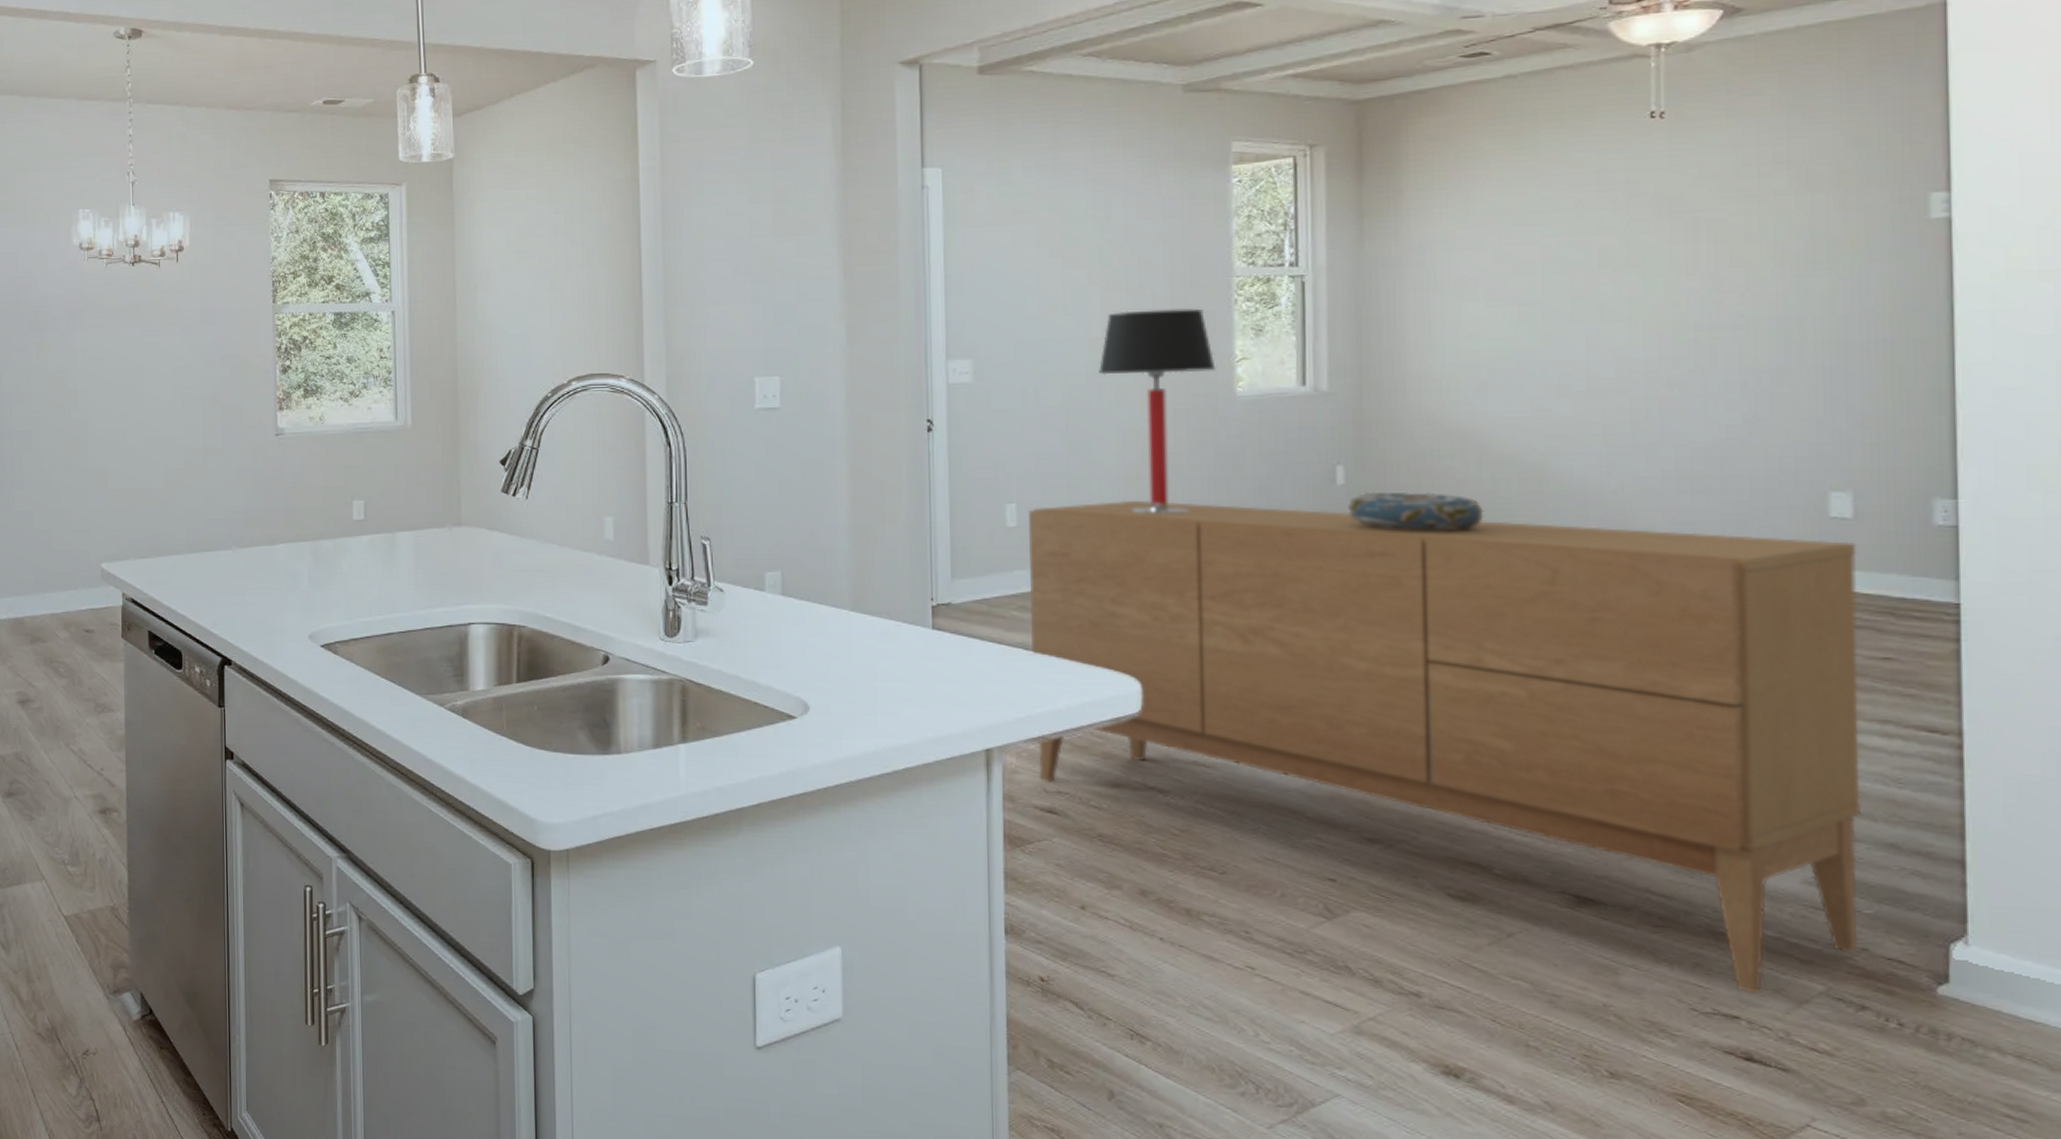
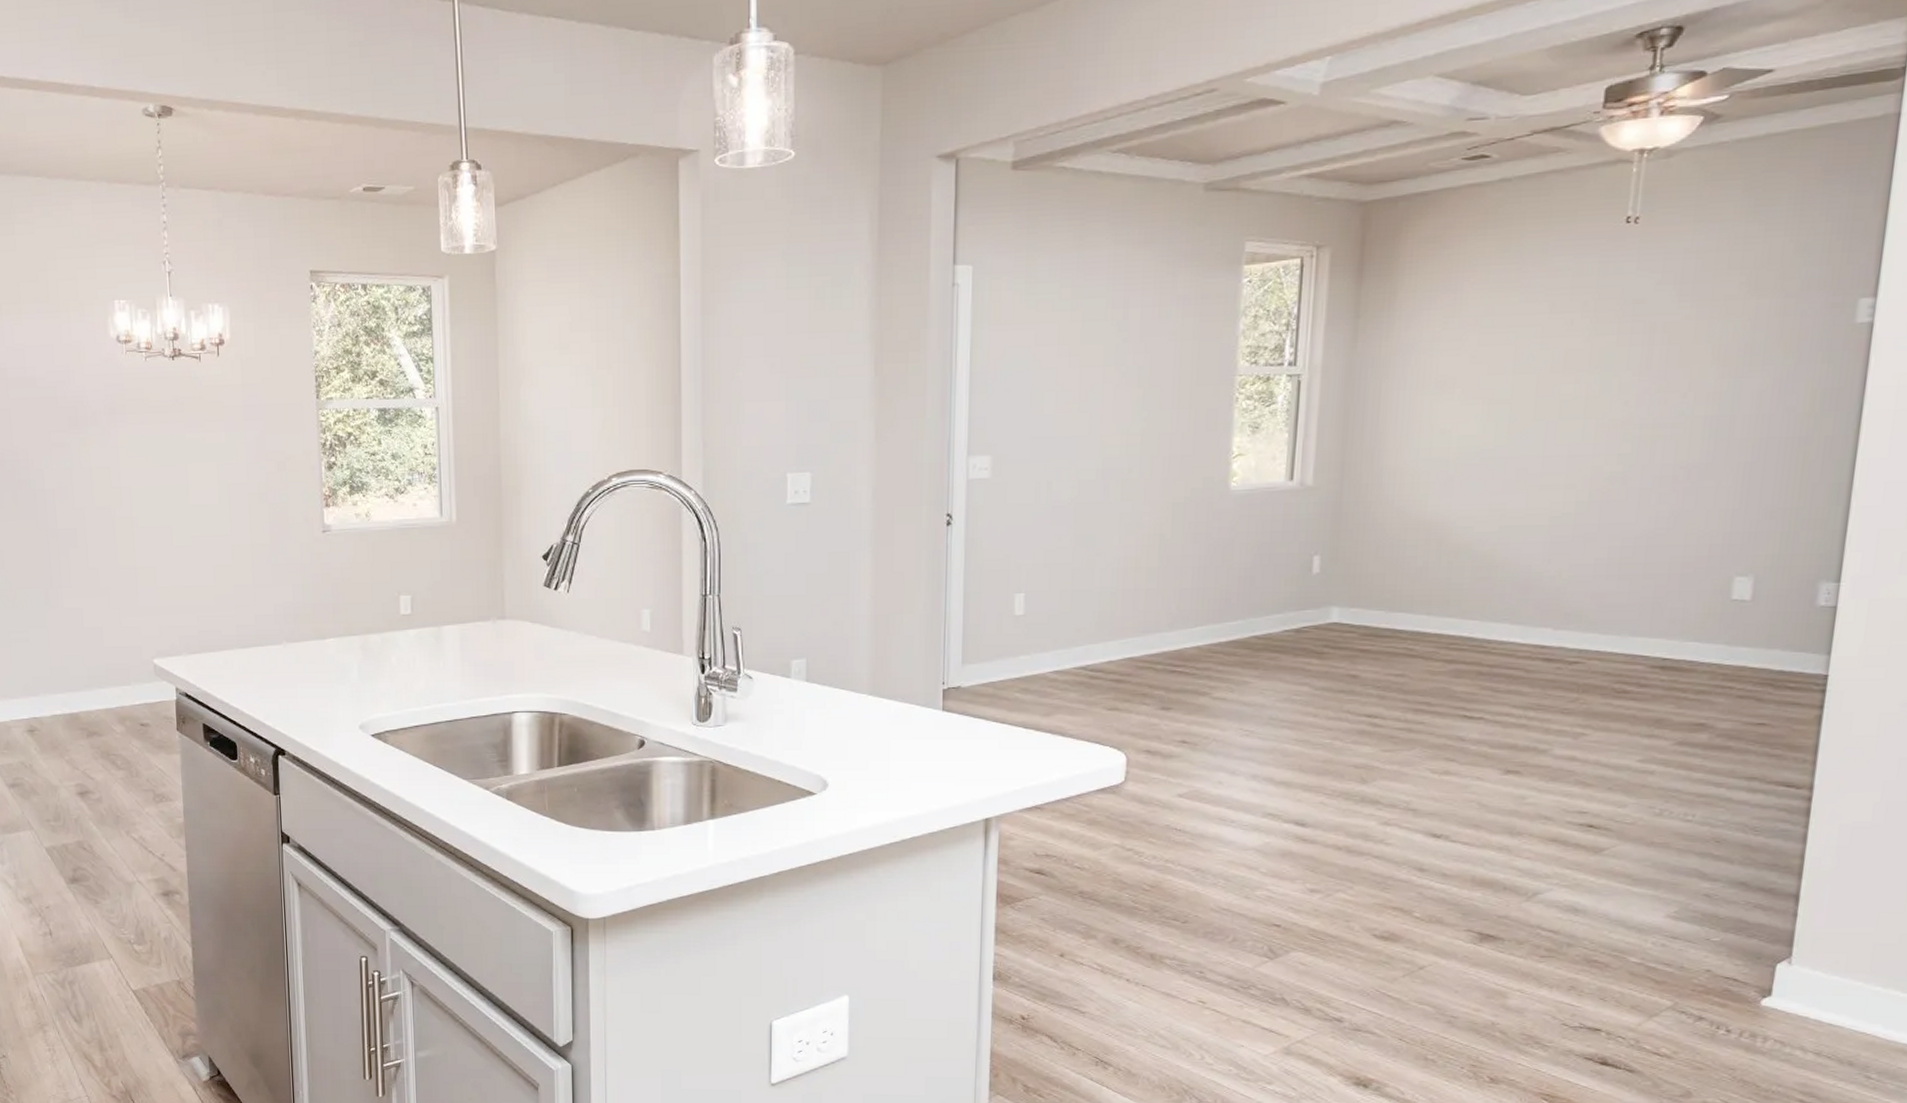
sideboard: present [1029,500,1863,994] -> none [1031,589,1751,1010]
table lamp: present [1099,308,1216,514] -> none [1107,406,1214,602]
decorative bowl: present [1346,491,1485,532] -> none [1319,579,1440,616]

